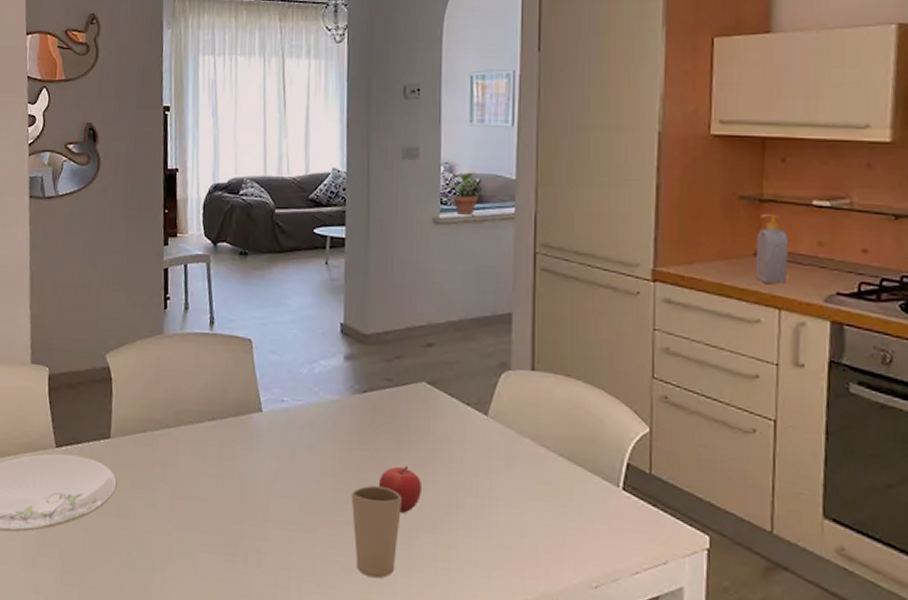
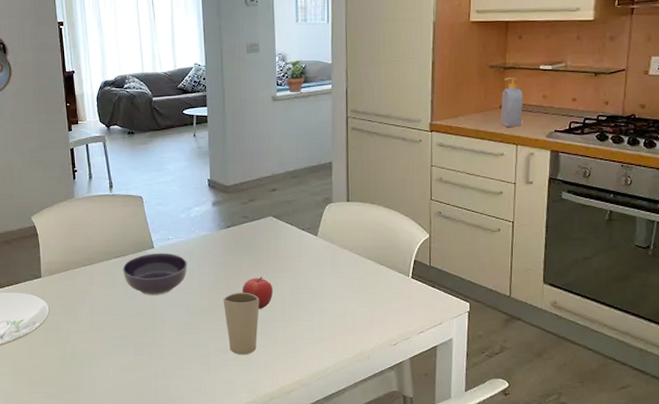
bowl: none [217,418,305,479] -> present [122,253,187,295]

